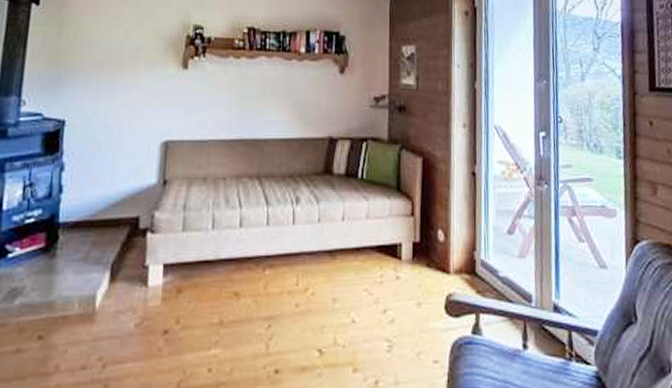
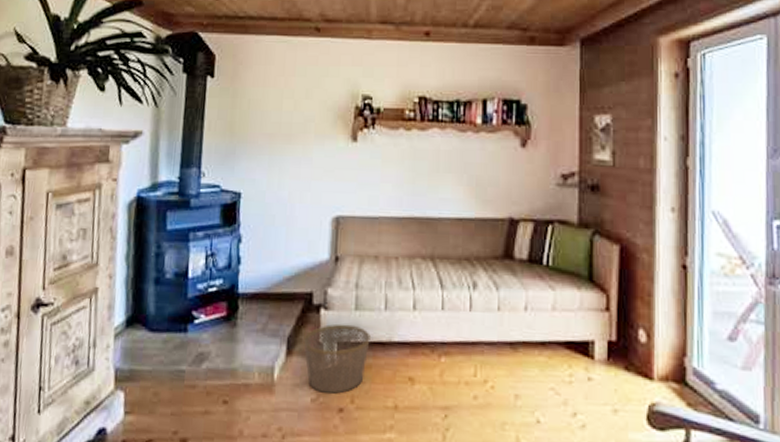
basket: none [127,246,199,316] -> present [302,324,372,394]

